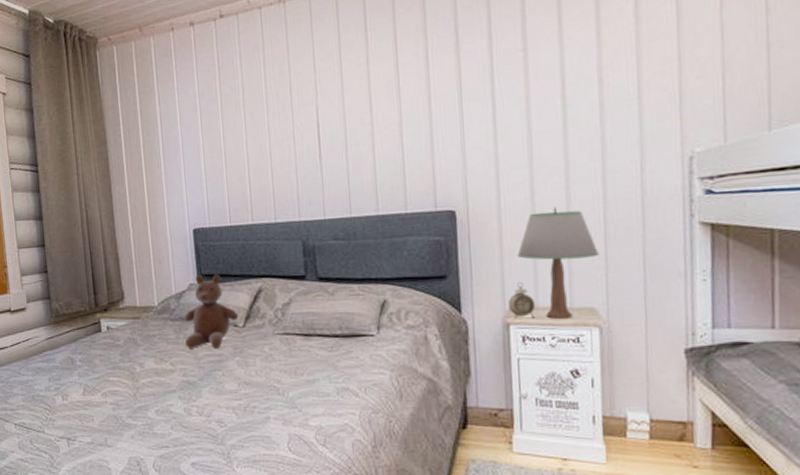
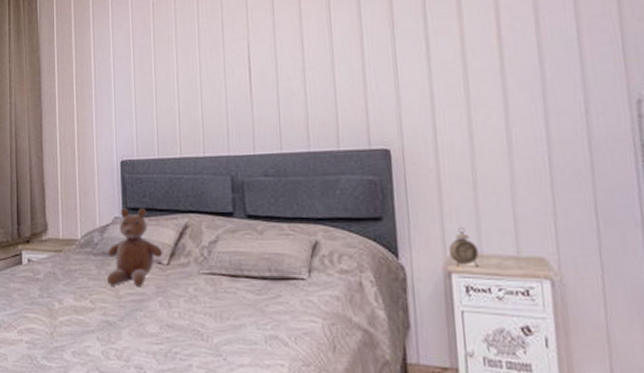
table lamp: present [517,206,599,320] -> none [456,148,546,270]

